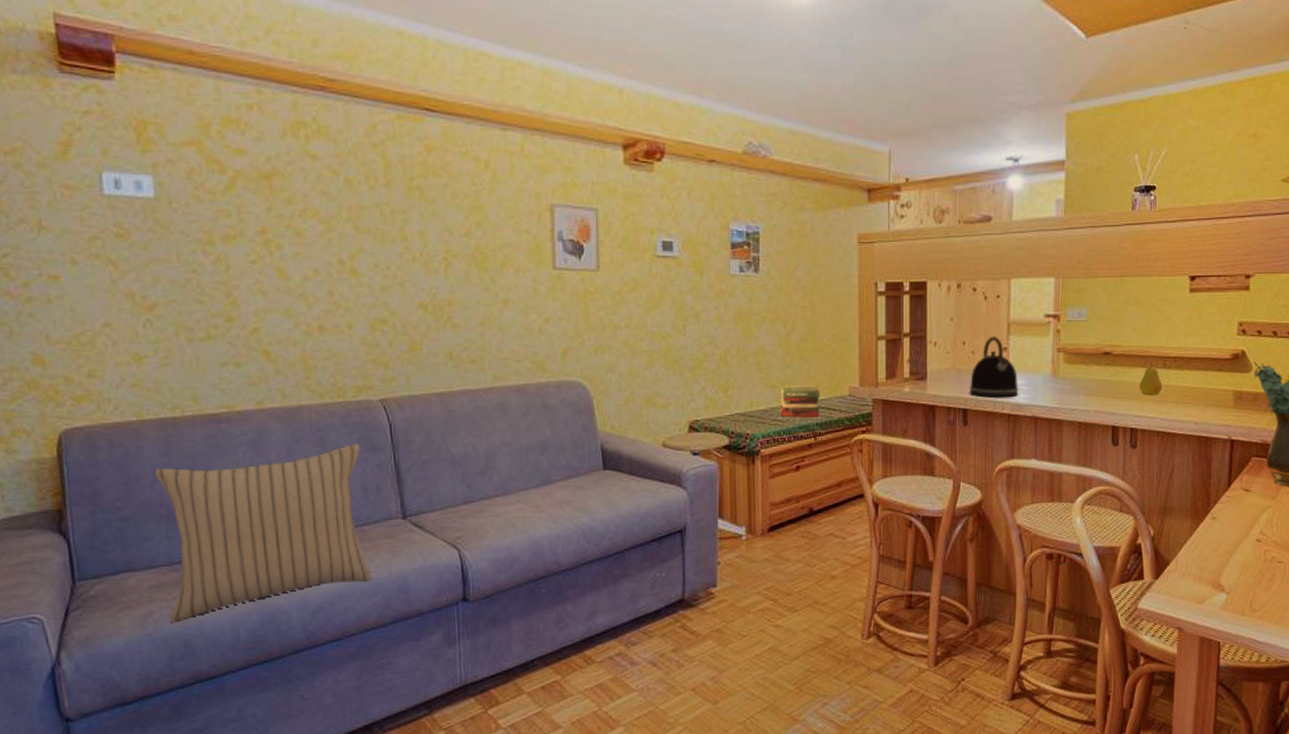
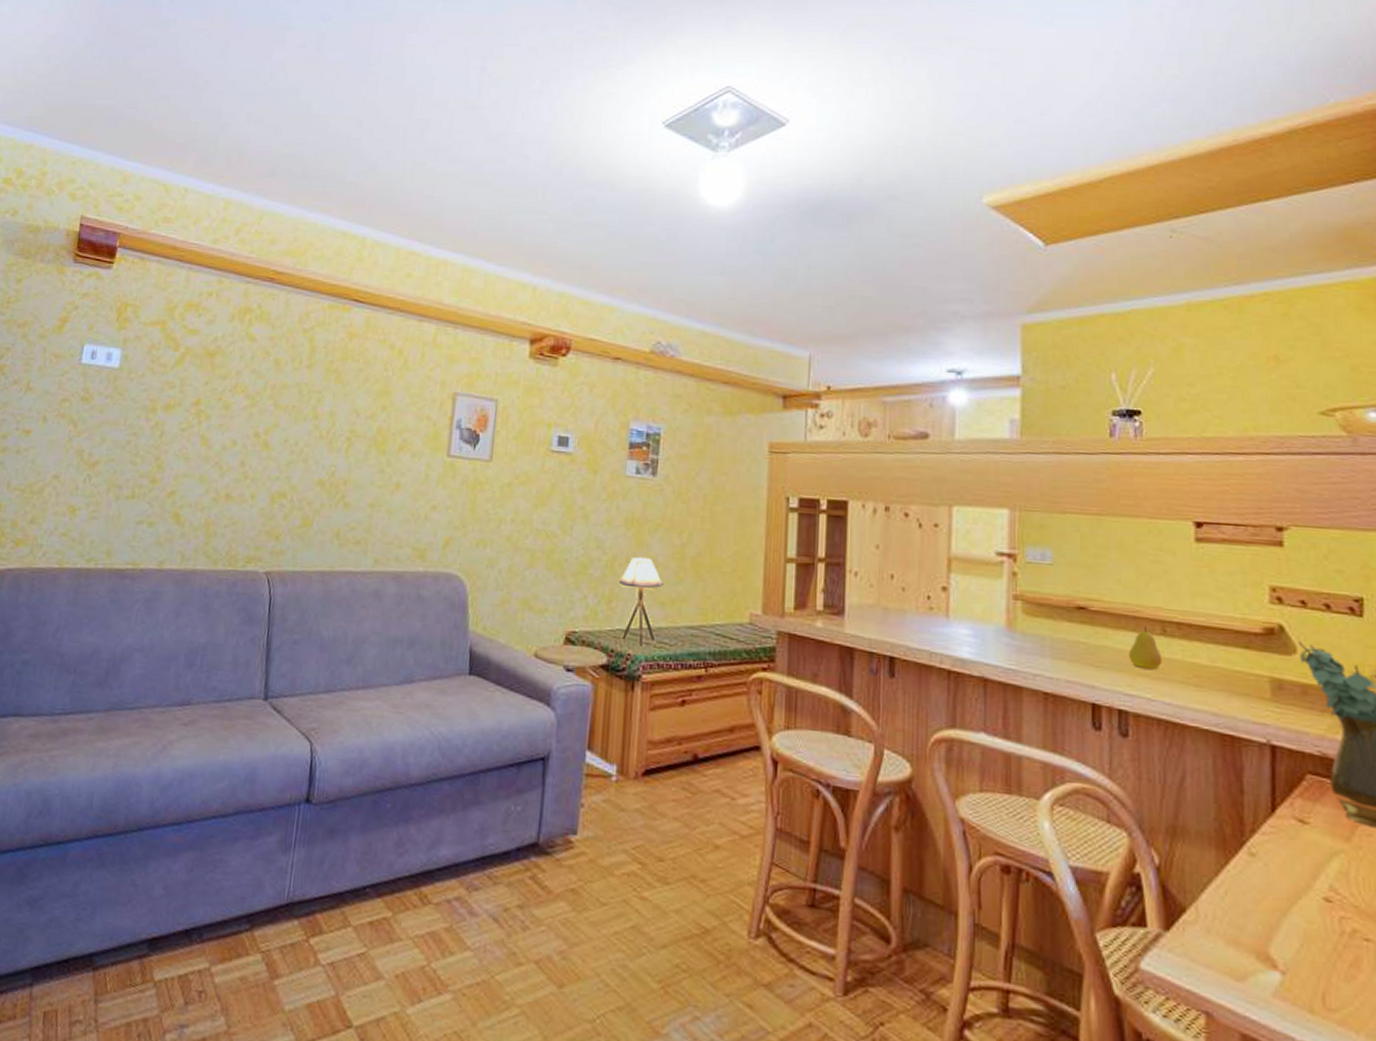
pillow: present [155,443,372,623] -> none [38,613,240,777]
table lamp: none [732,347,773,426] -> present [618,556,664,647]
books: present [780,386,820,419] -> none [667,604,715,646]
kettle: present [969,336,1019,398] -> none [897,572,963,649]

